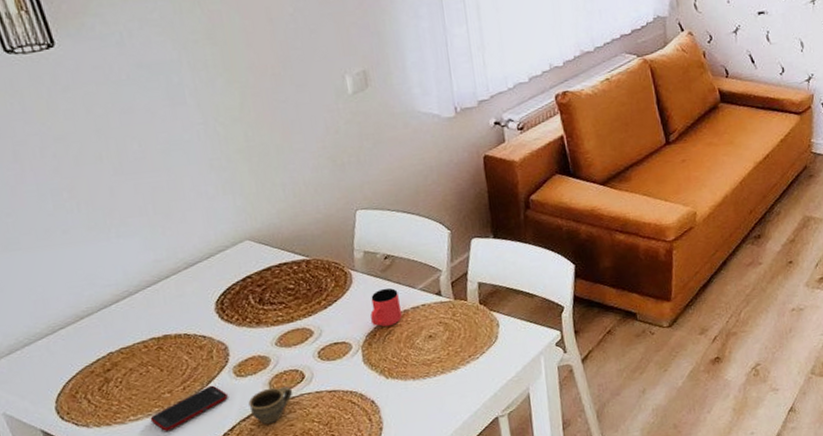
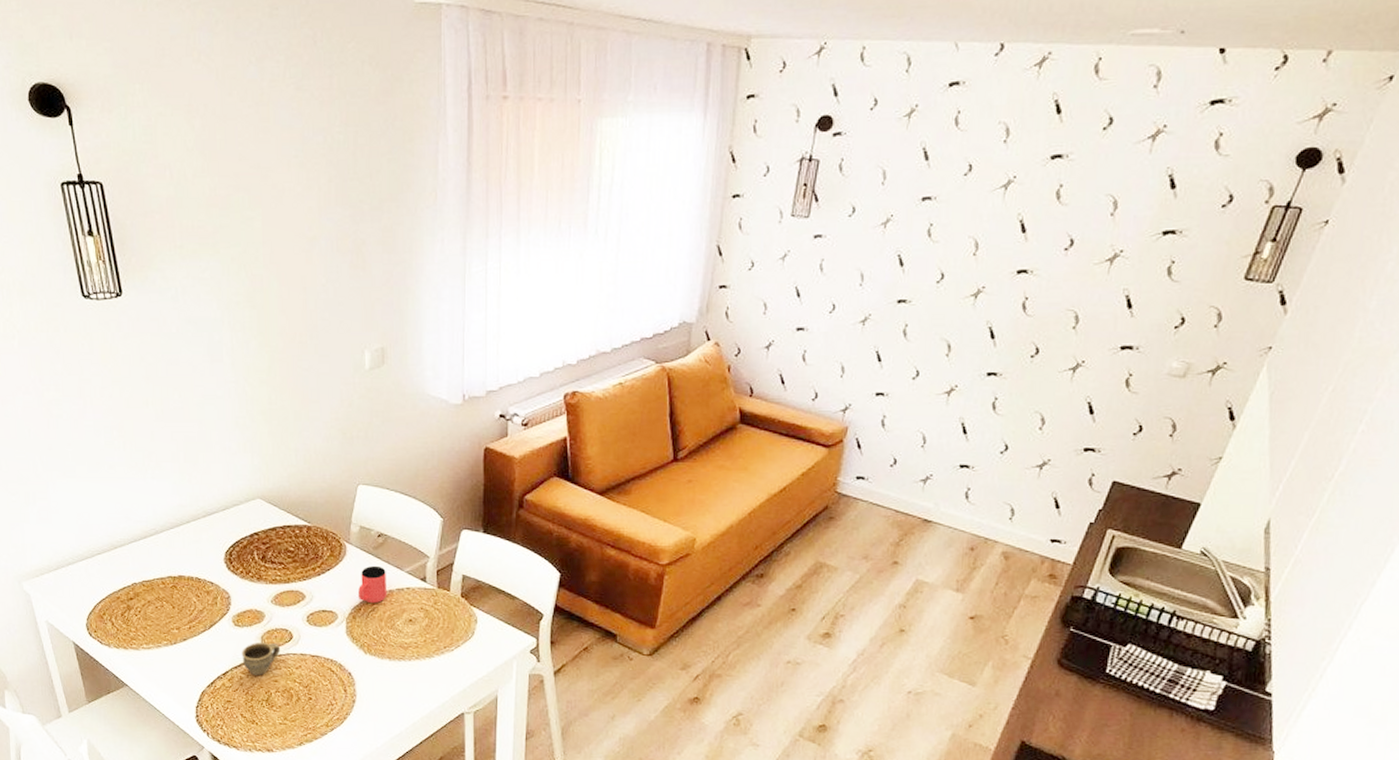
cell phone: present [150,385,228,432] -> none [159,629,225,665]

